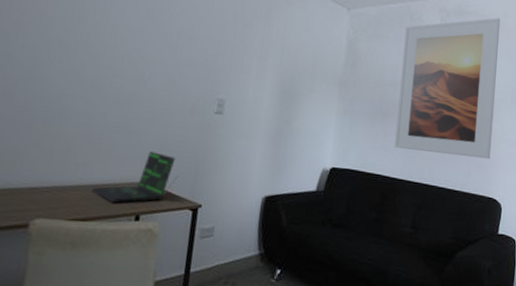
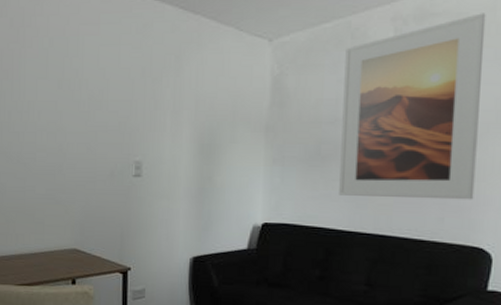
laptop: present [91,151,179,203] -> none [32,219,106,269]

